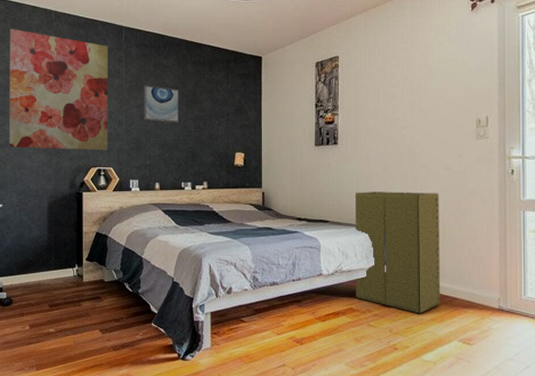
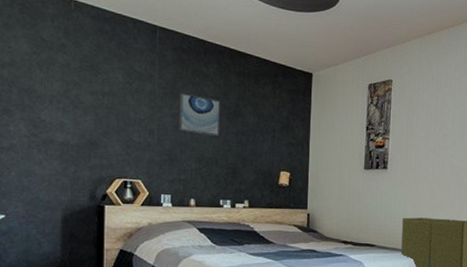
wall art: present [9,29,109,150] -> none [14,15,140,161]

